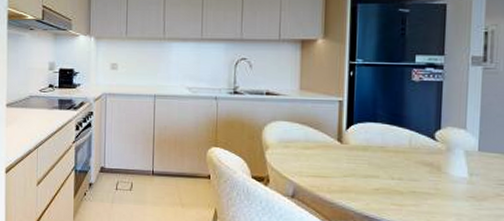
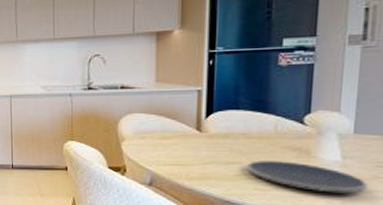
plate: none [384,175,492,211] -> present [246,161,368,193]

